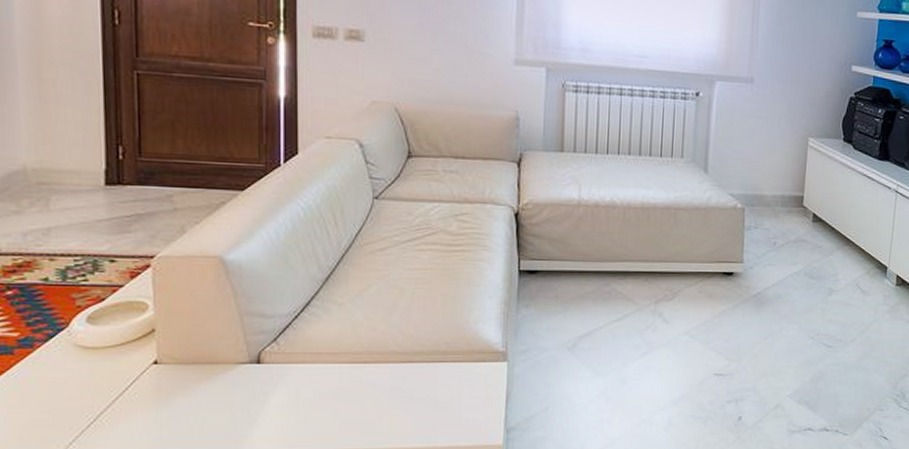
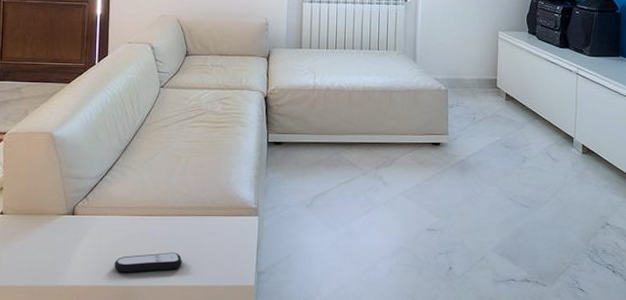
remote control: none [318,407,410,434] -> present [114,252,183,273]

